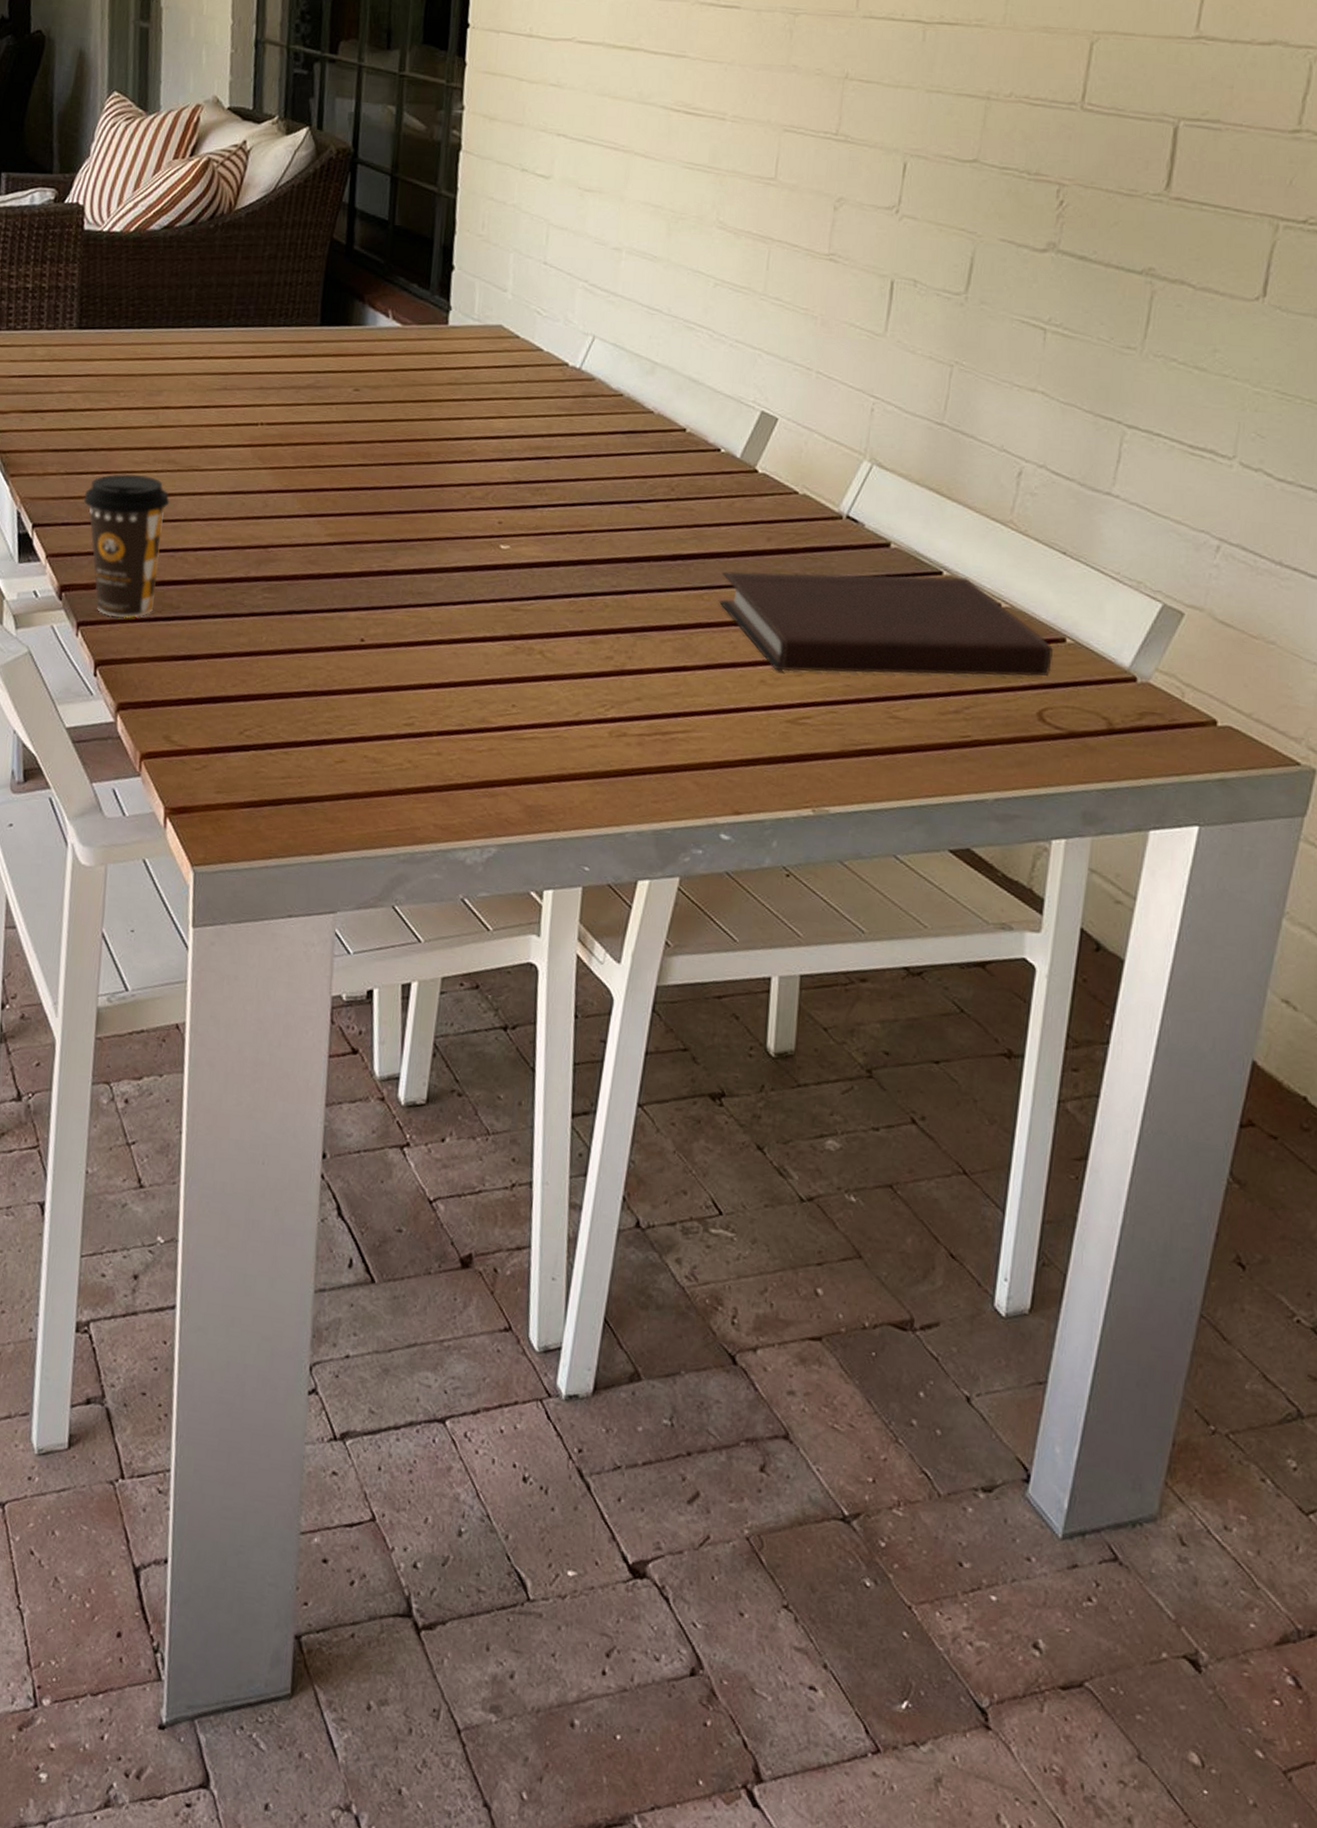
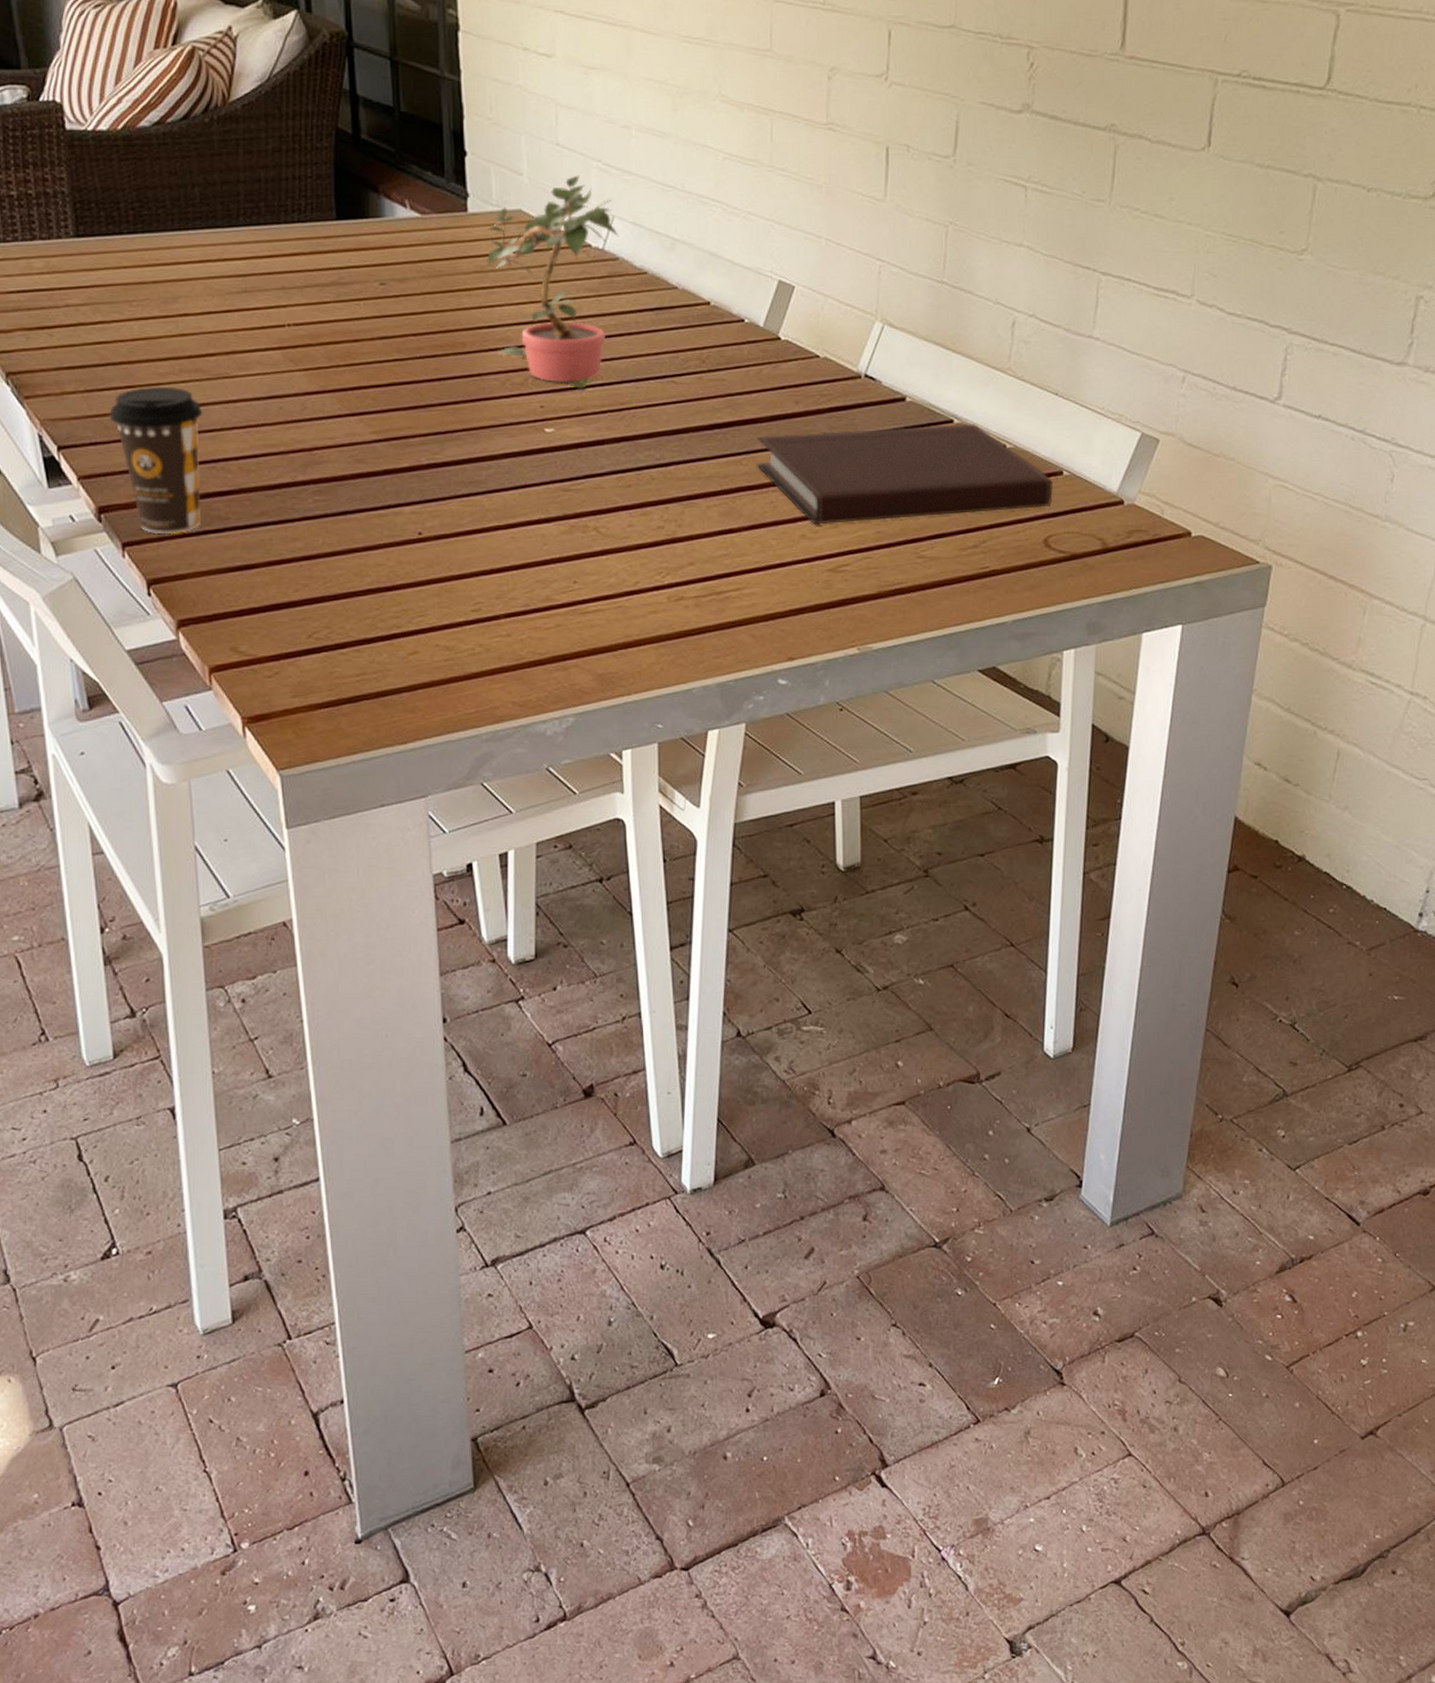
potted plant: none [461,294,598,509] -> present [484,175,619,390]

